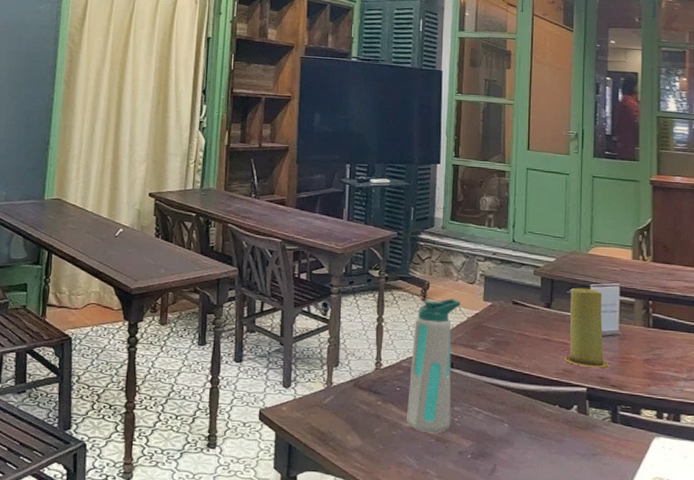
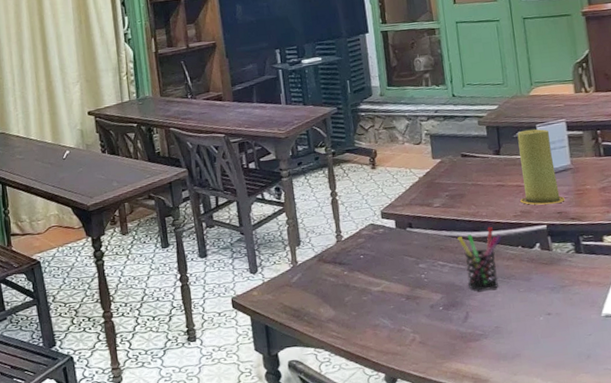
water bottle: present [407,299,461,434] -> none [368,162,419,293]
pen holder: none [496,380,540,445] -> present [457,226,501,291]

